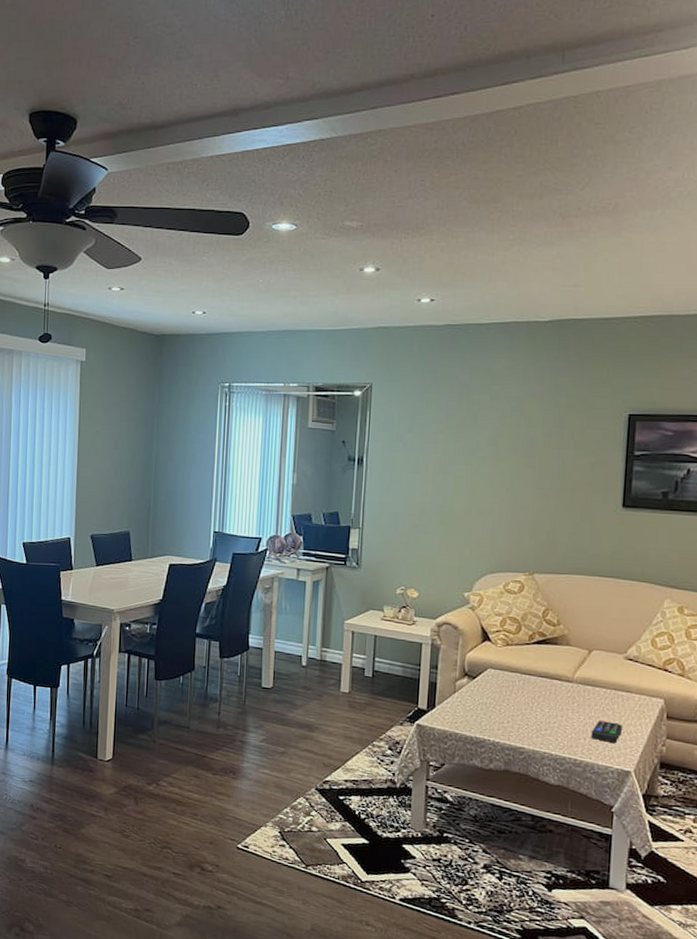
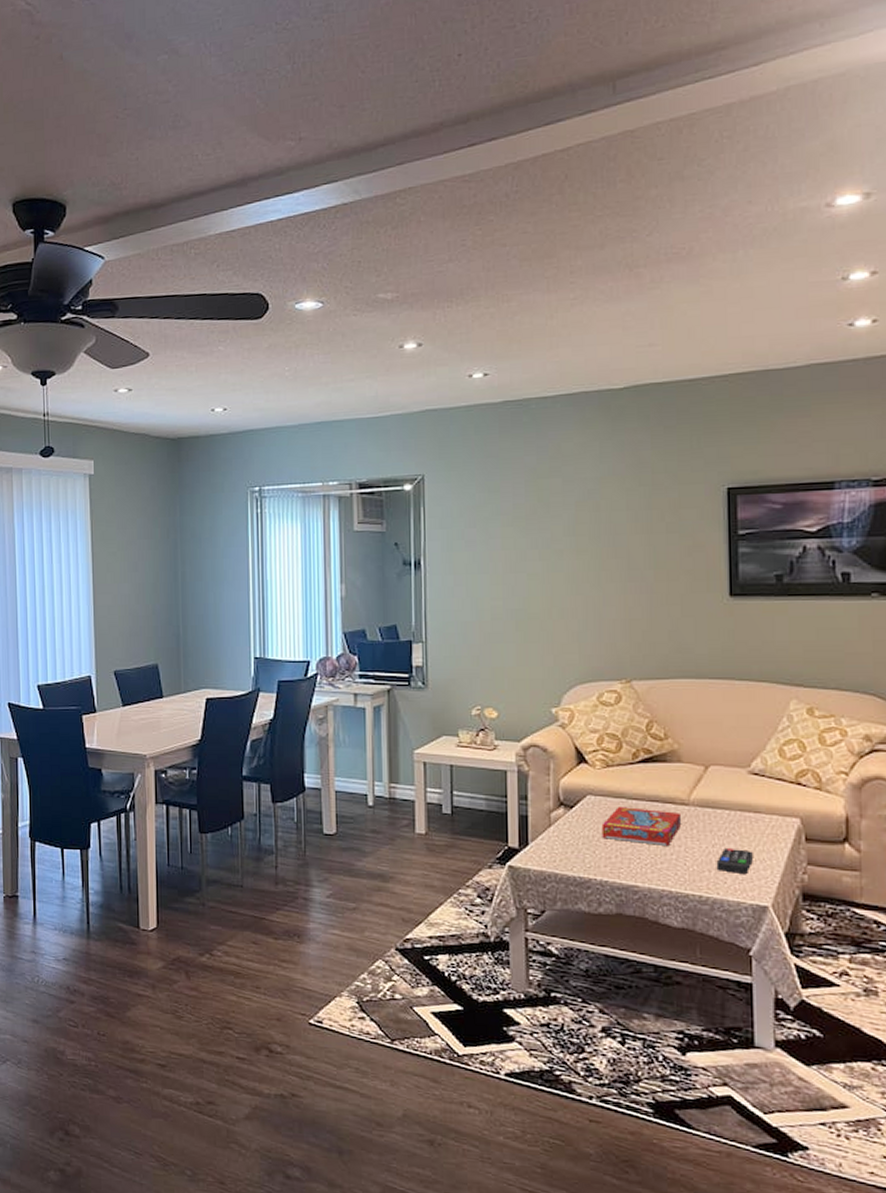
snack box: none [497,680,566,716] -> present [601,807,682,847]

